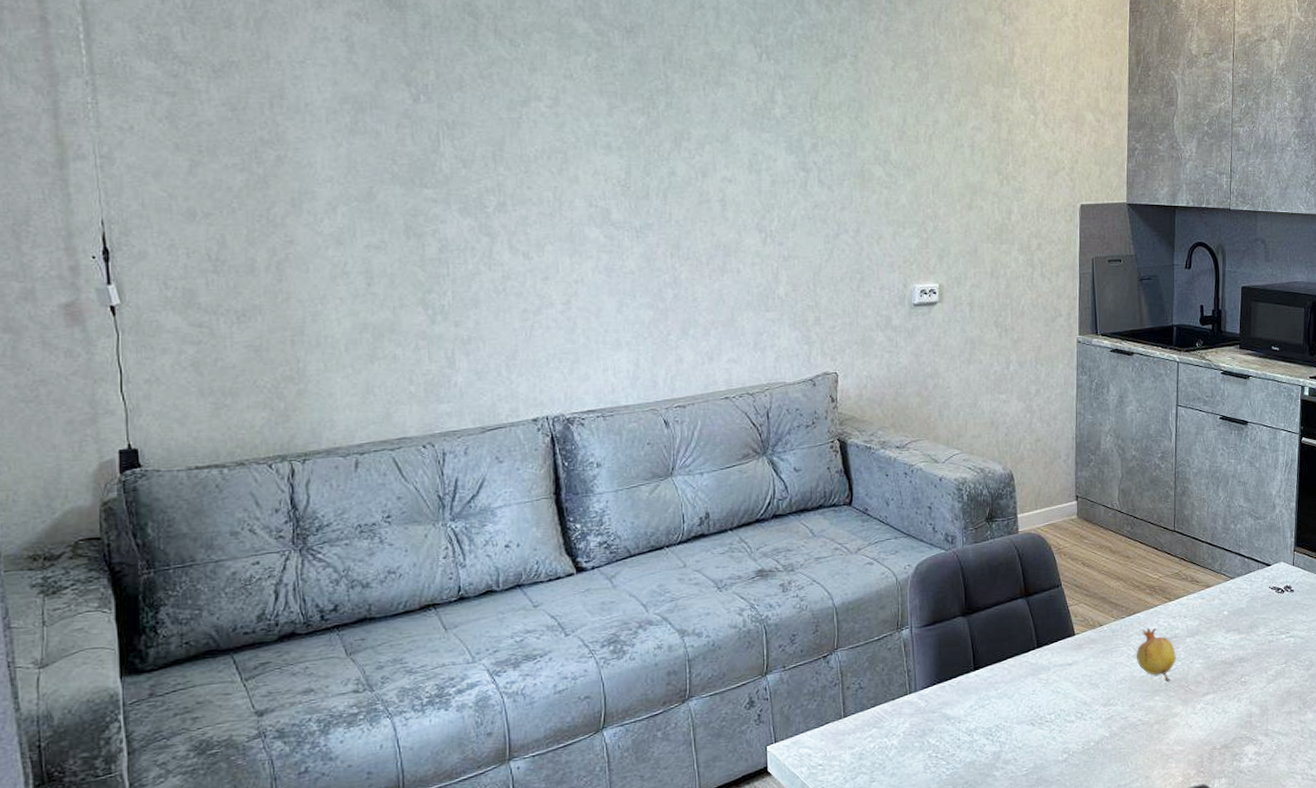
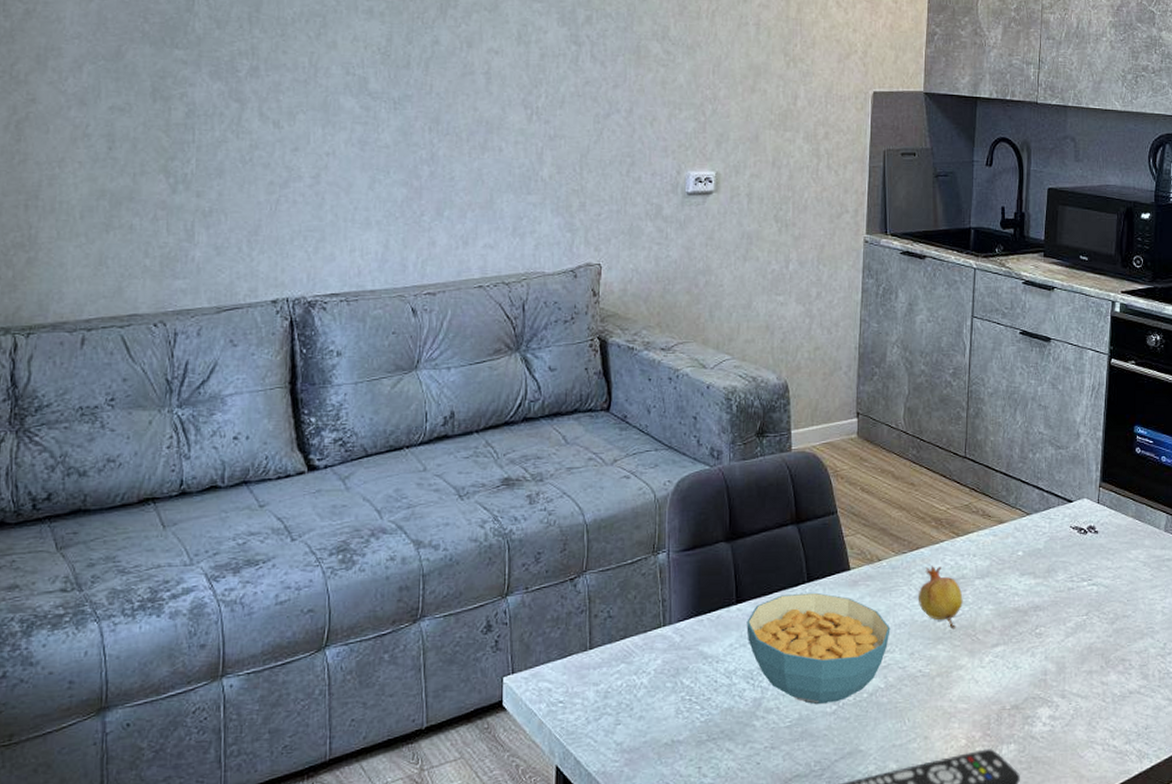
cereal bowl: none [984,656,1113,755] -> present [746,592,891,705]

